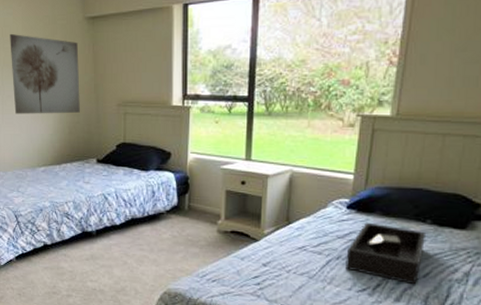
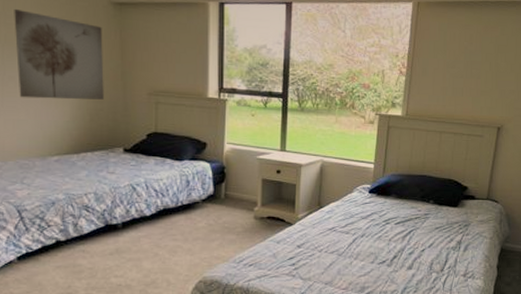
tray: present [345,222,425,285] -> none [369,204,429,255]

